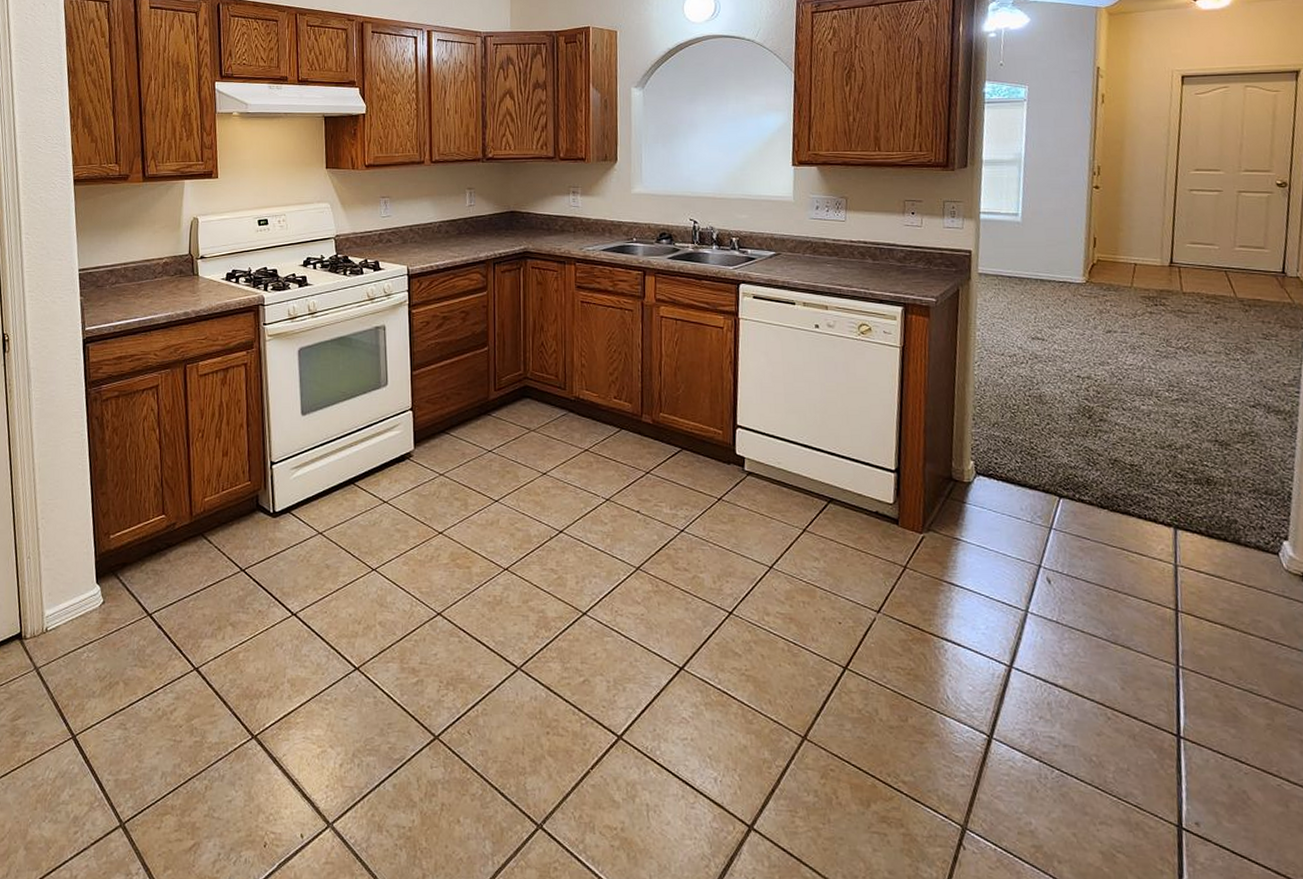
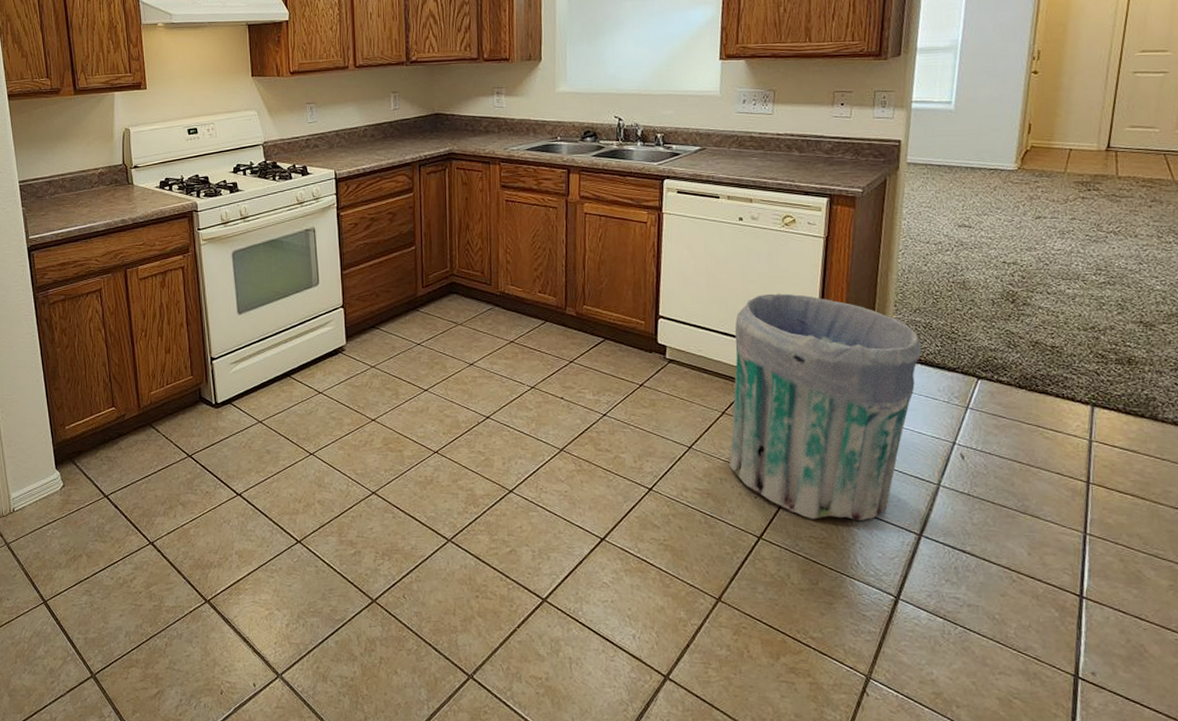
trash can: none [812,404,1002,650] -> present [729,293,921,520]

